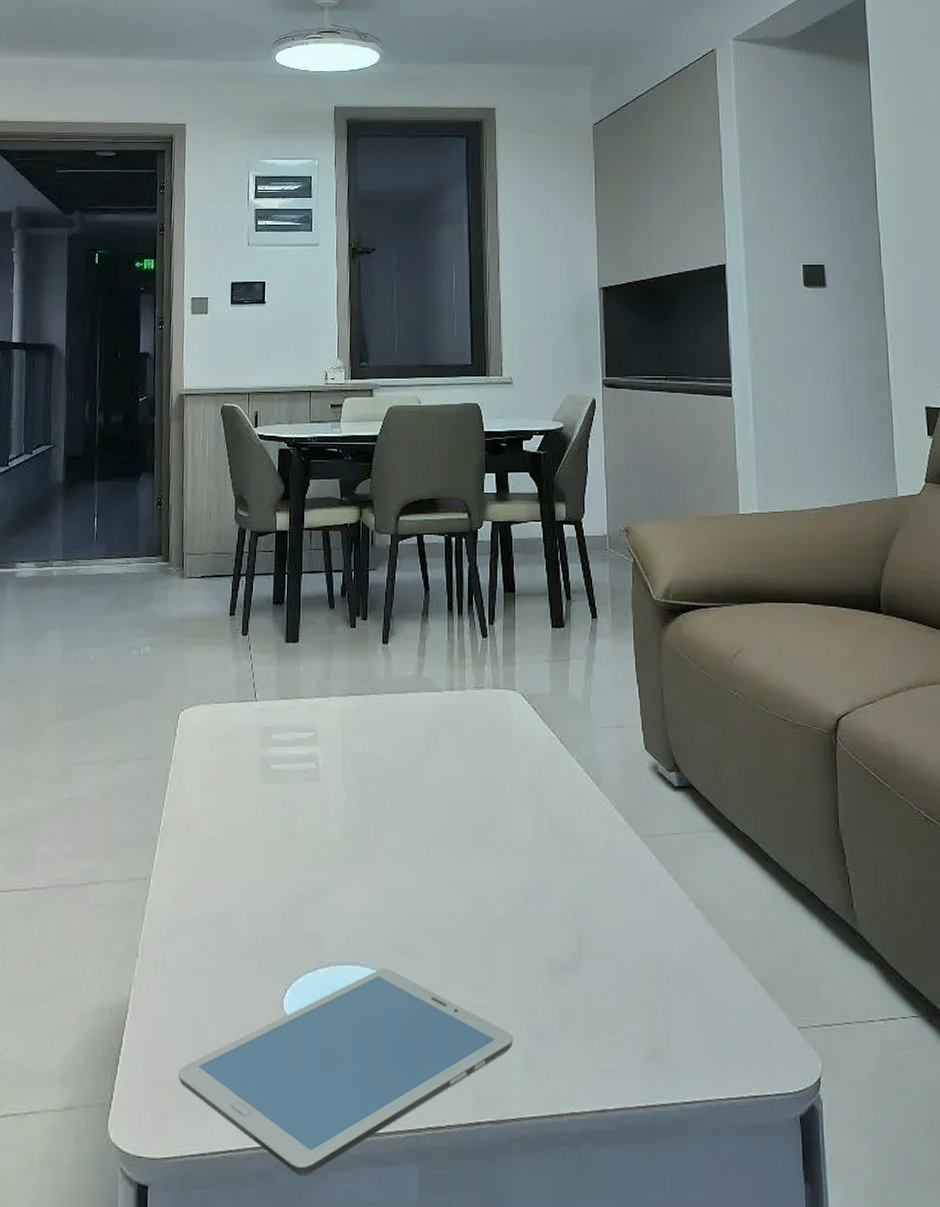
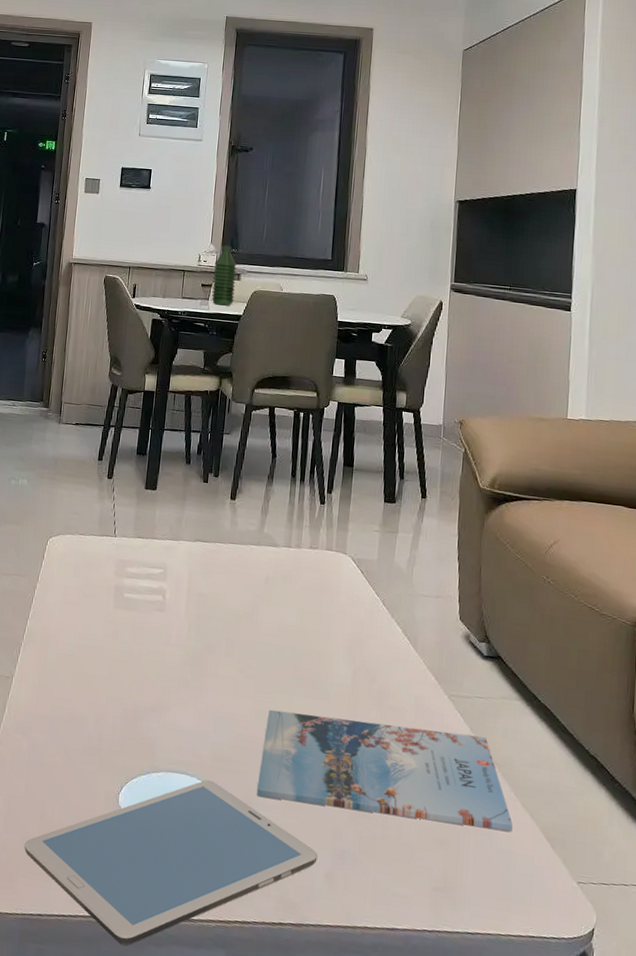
water bottle: none [343,358,369,428] -> present [211,245,237,307]
magazine: none [440,877,723,981] -> present [257,709,513,832]

